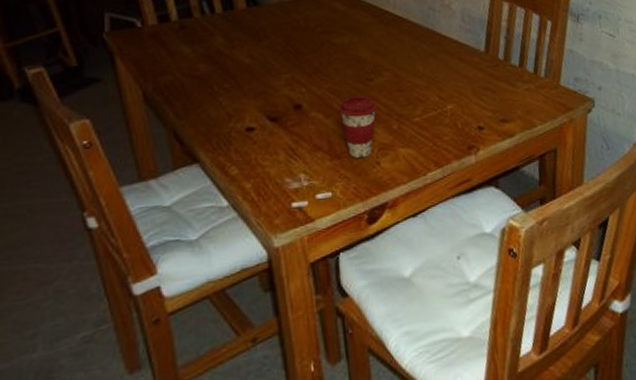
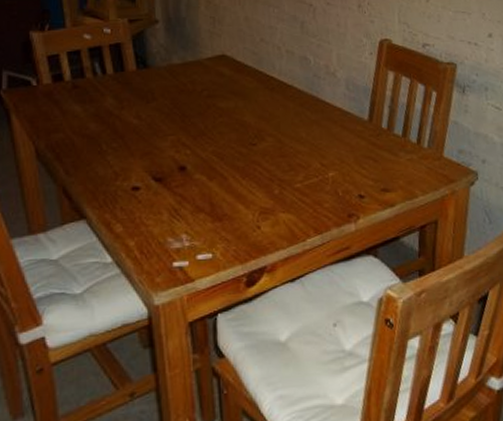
coffee cup: present [339,95,377,159] -> none [222,159,259,222]

